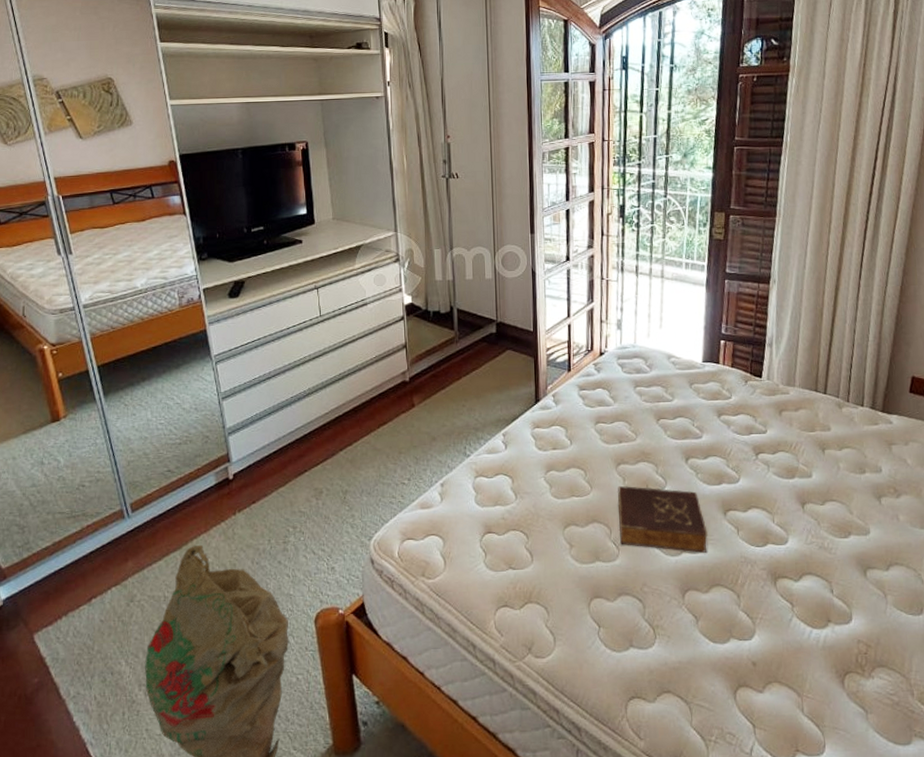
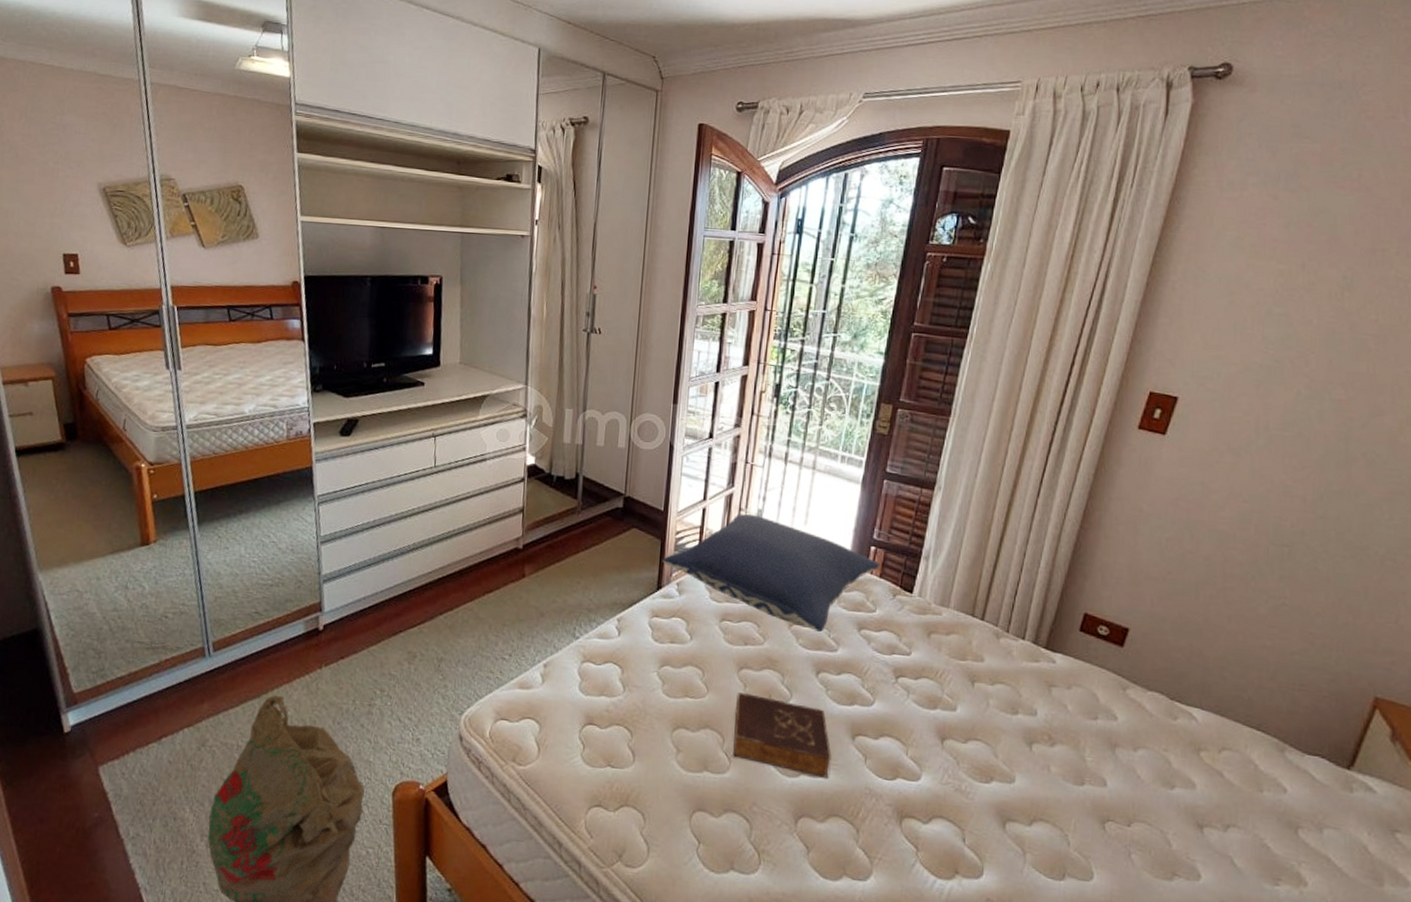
pillow: none [537,324,731,422] -> present [662,513,880,632]

